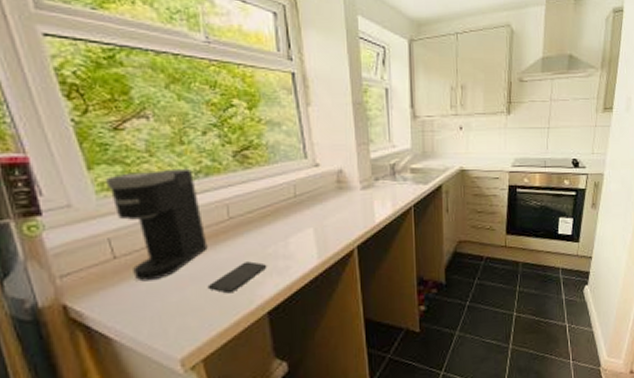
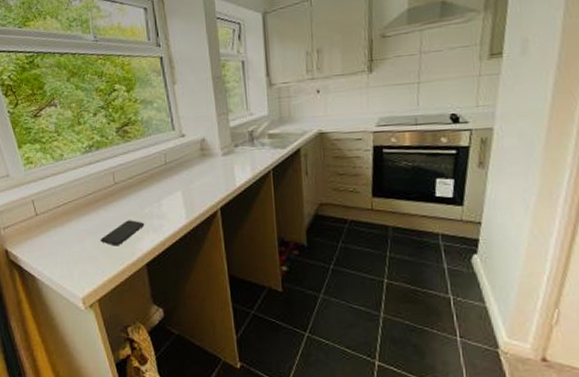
coffee maker: present [104,168,208,282] -> none [29,143,100,234]

